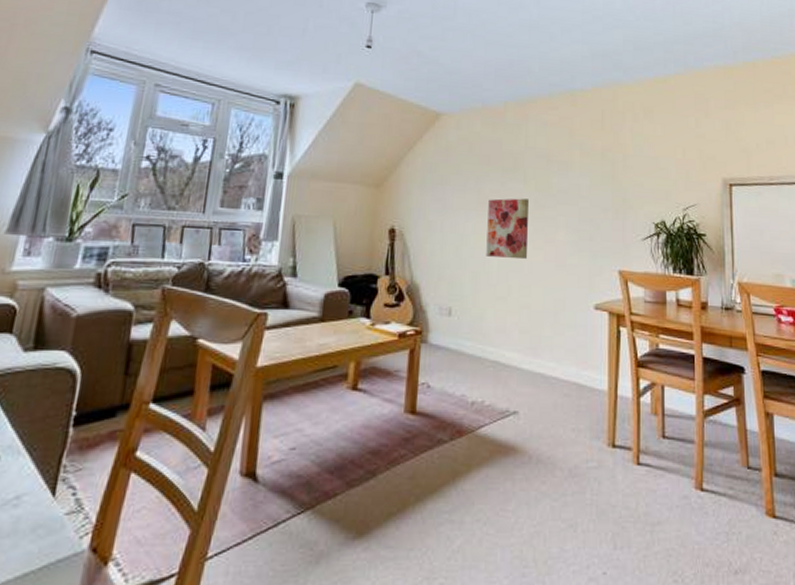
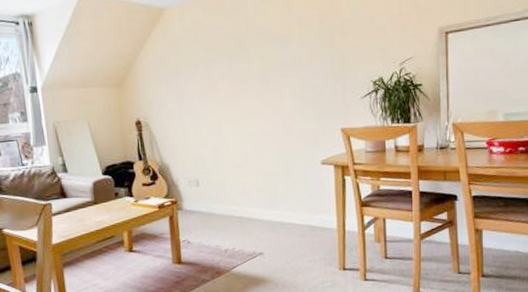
wall art: present [486,198,529,260] -> none [218,76,259,133]

